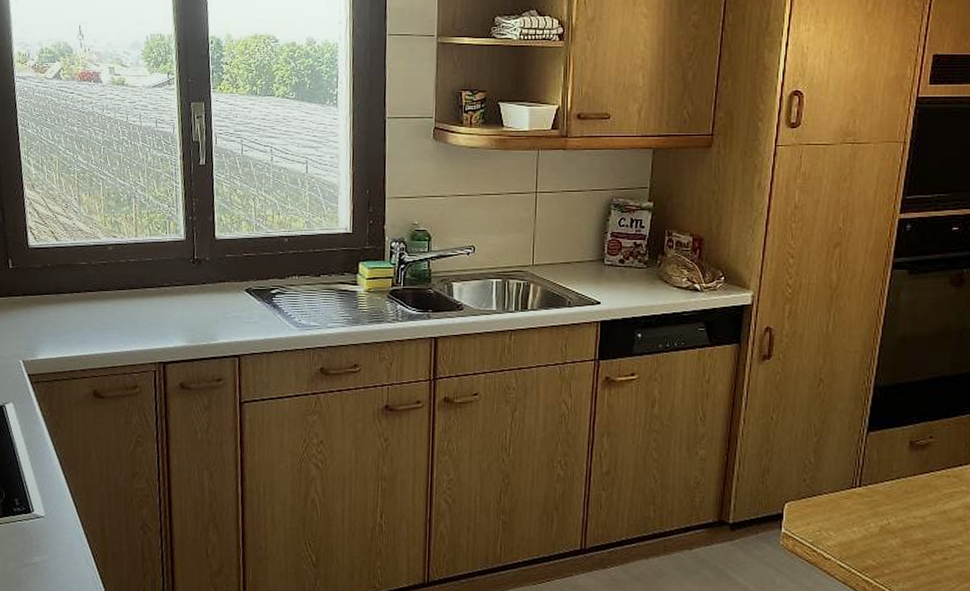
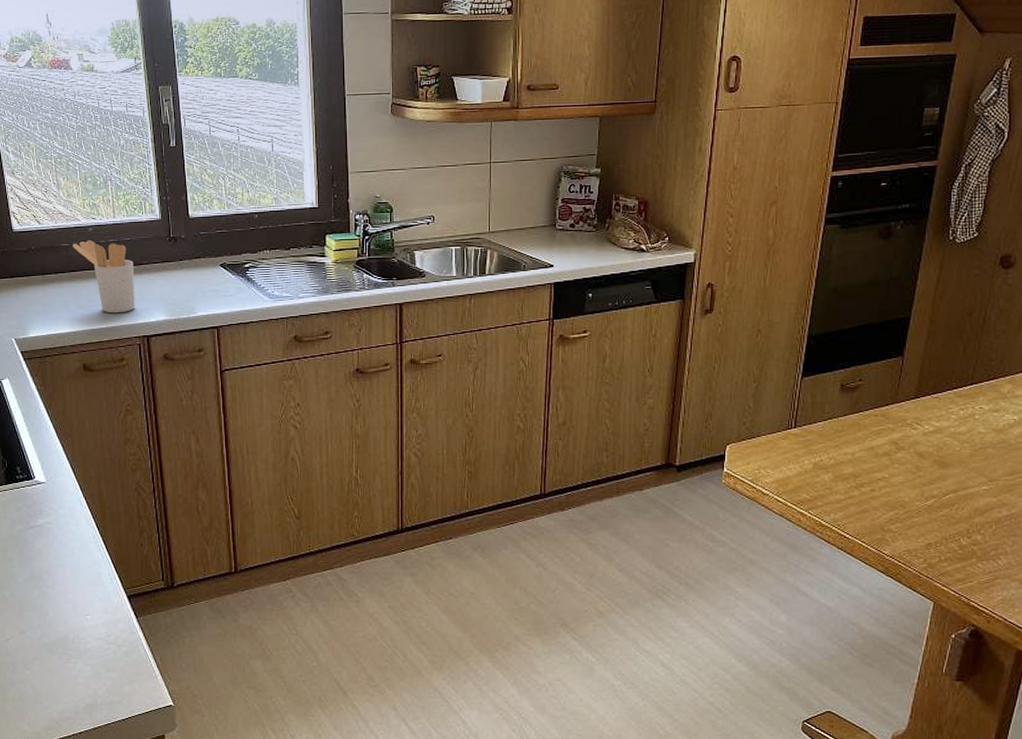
utensil holder: none [90,259,154,337] -> present [72,240,135,313]

